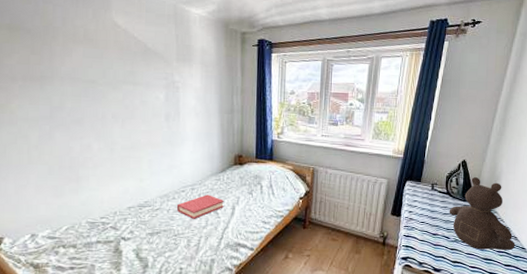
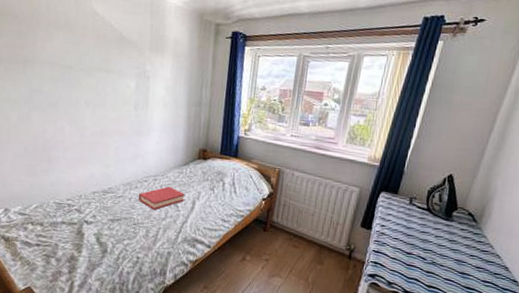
teddy bear: present [449,177,515,250] -> none [427,195,505,282]

